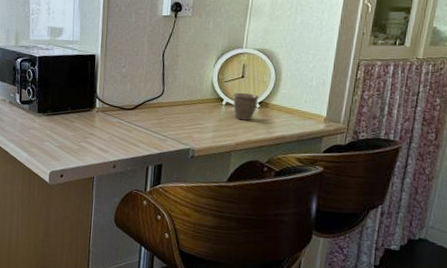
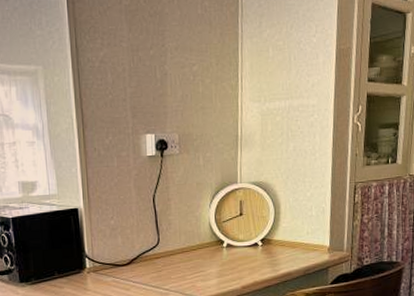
mug: present [233,93,260,121] -> none [233,232,261,261]

